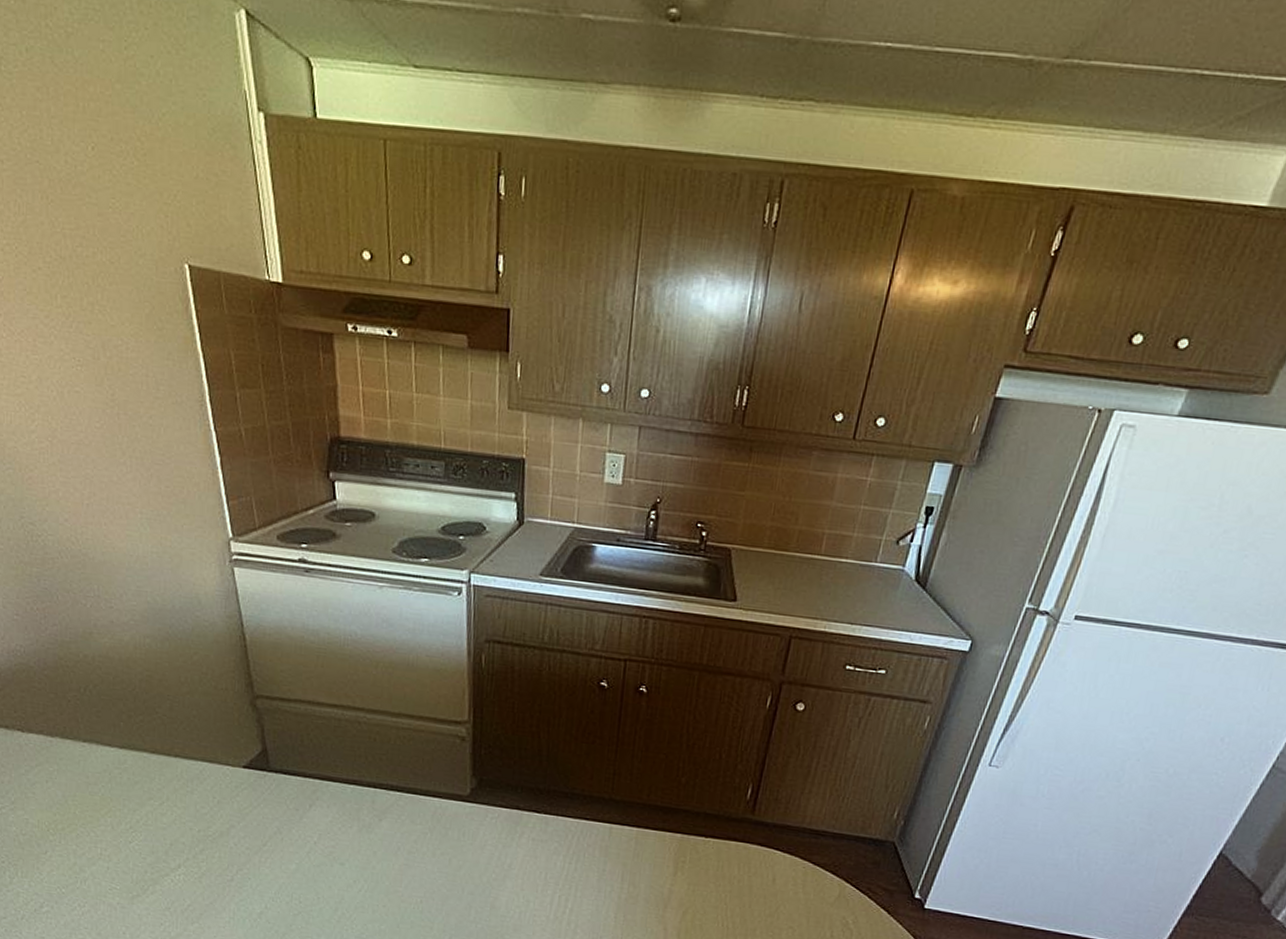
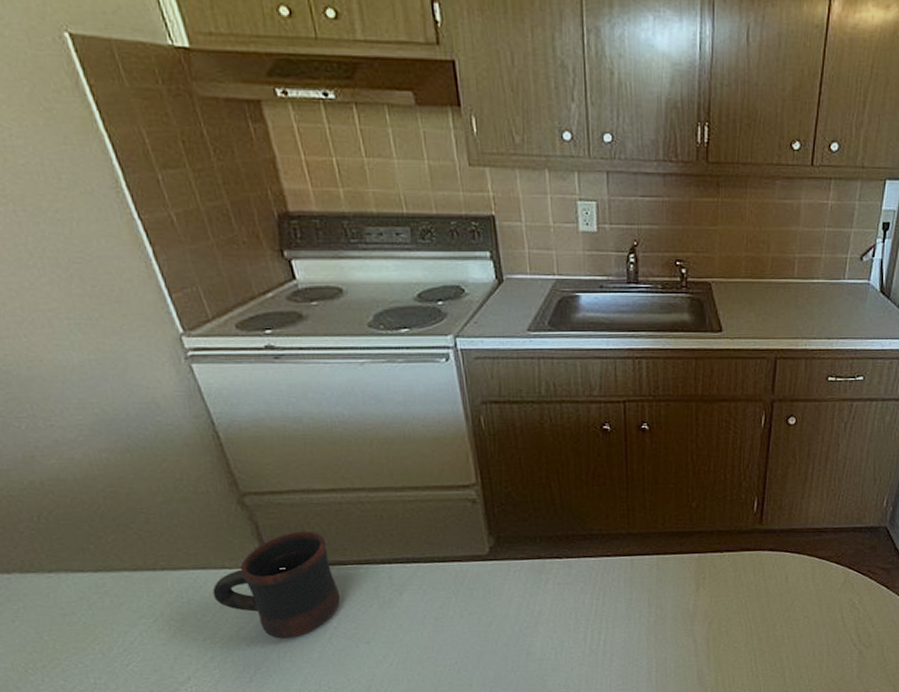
mug: none [214,740,325,846] -> present [212,531,341,639]

